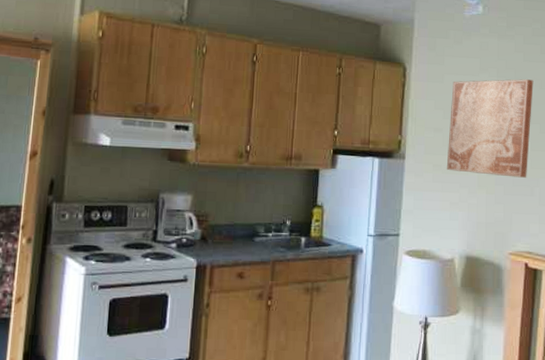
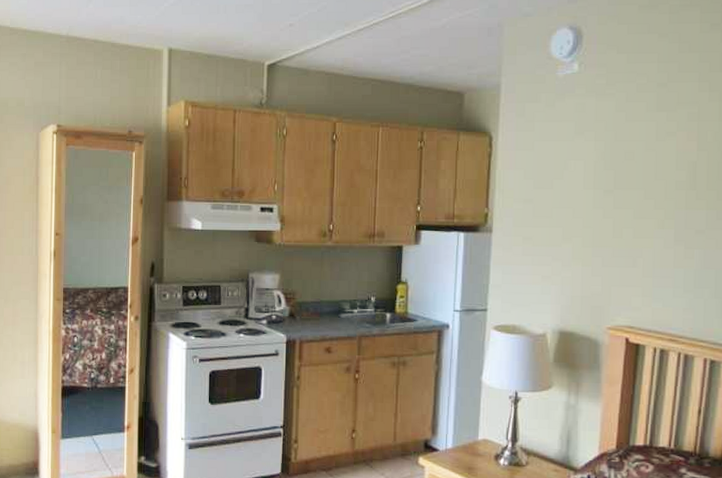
wall art: present [446,79,534,178] -> none [537,141,638,248]

